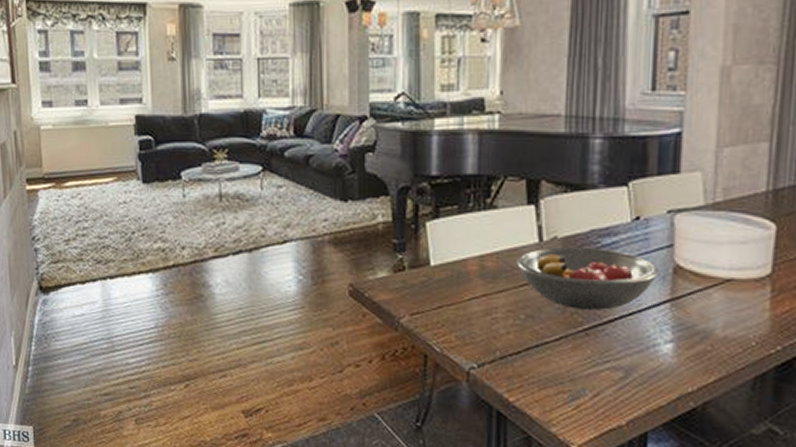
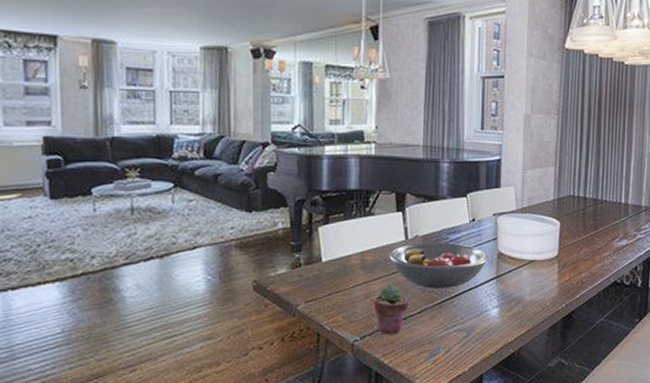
potted succulent: none [495,300,543,365] -> present [373,284,409,335]

